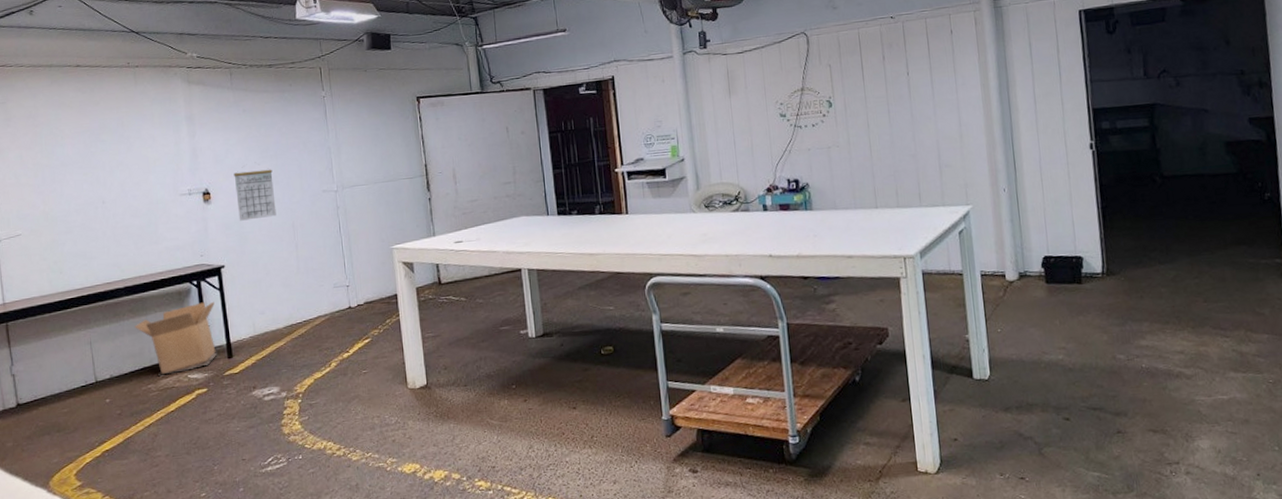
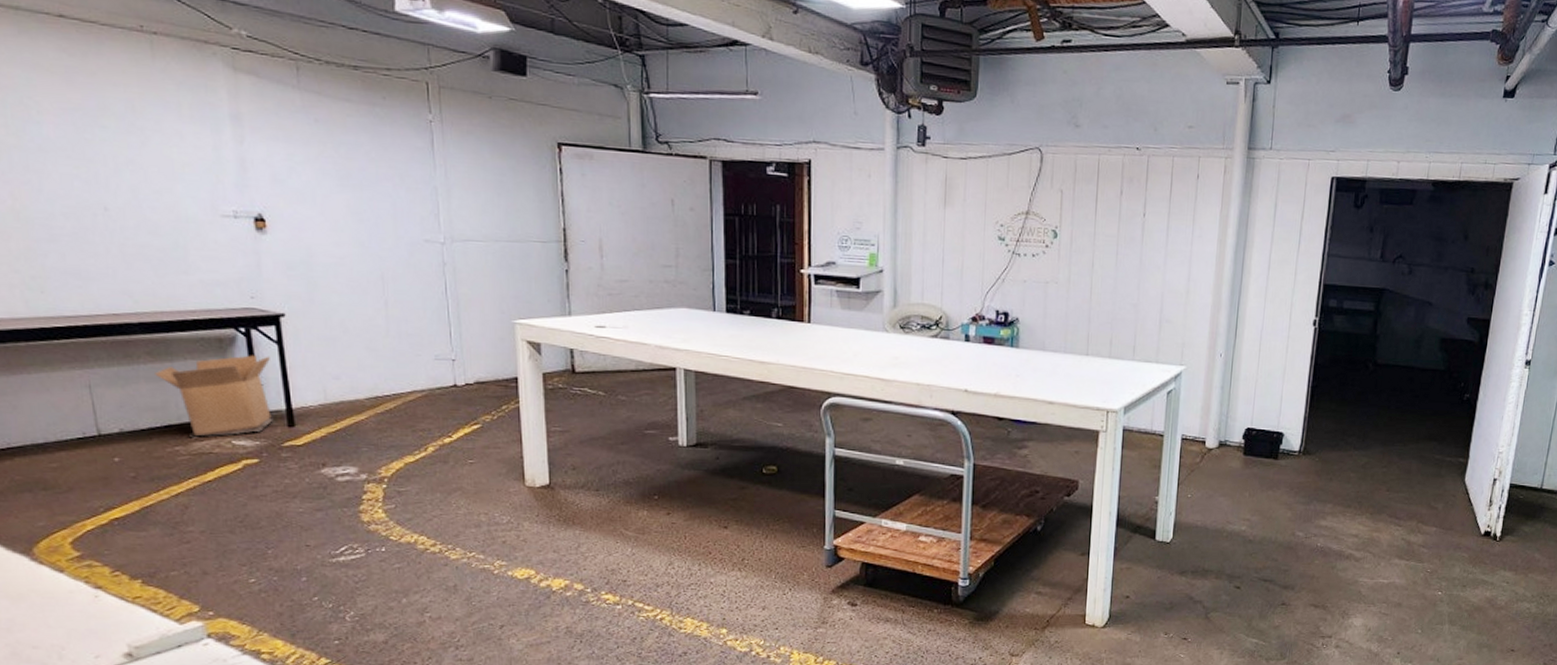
calendar: present [234,169,276,221] -> none [300,199,359,263]

